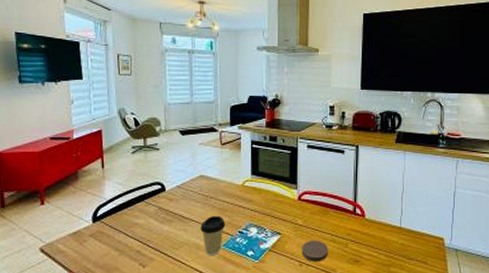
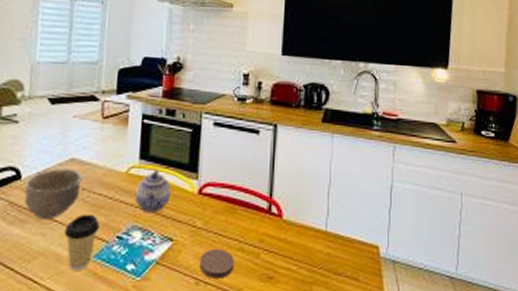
bowl: none [168,183,210,219] -> present [24,169,83,218]
teapot: none [250,182,277,215] -> present [135,169,171,213]

